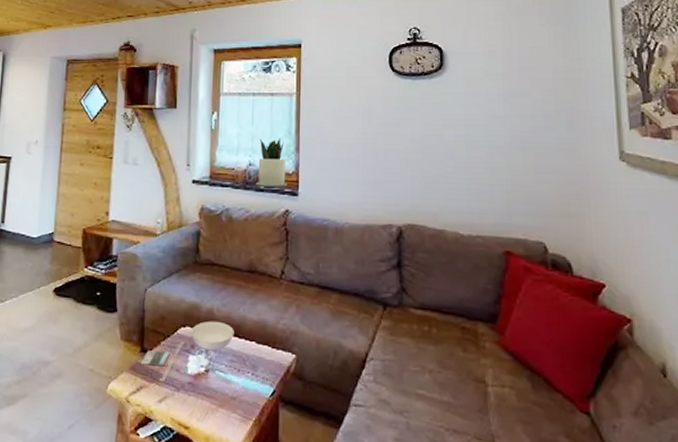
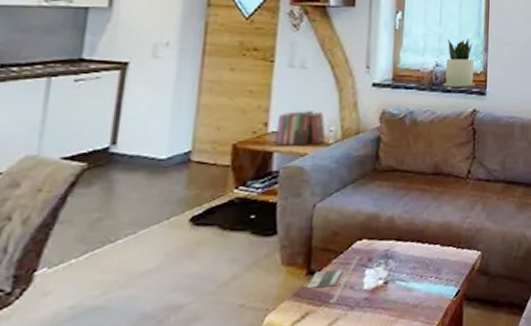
books: none [113,203,154,235] -> present [274,111,326,145]
bowl: present [190,321,234,351] -> none [367,229,417,262]

